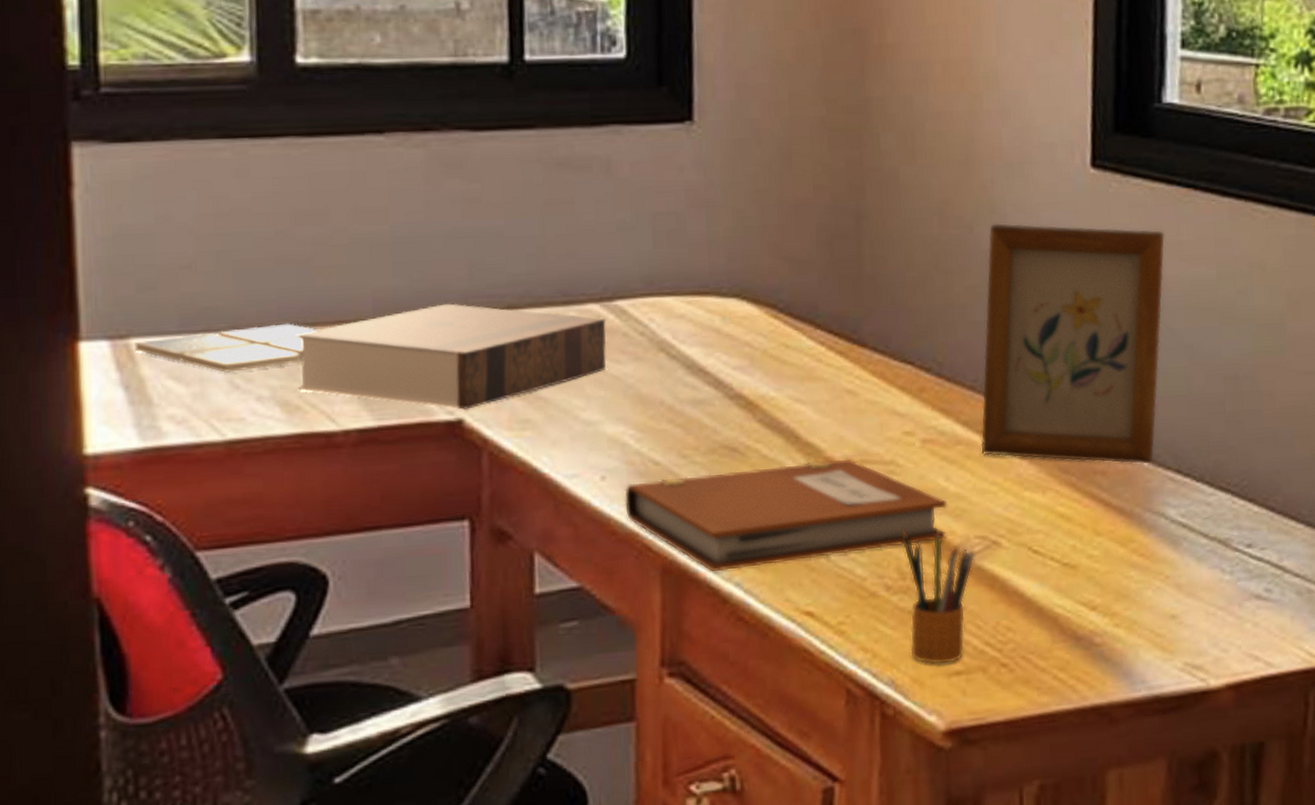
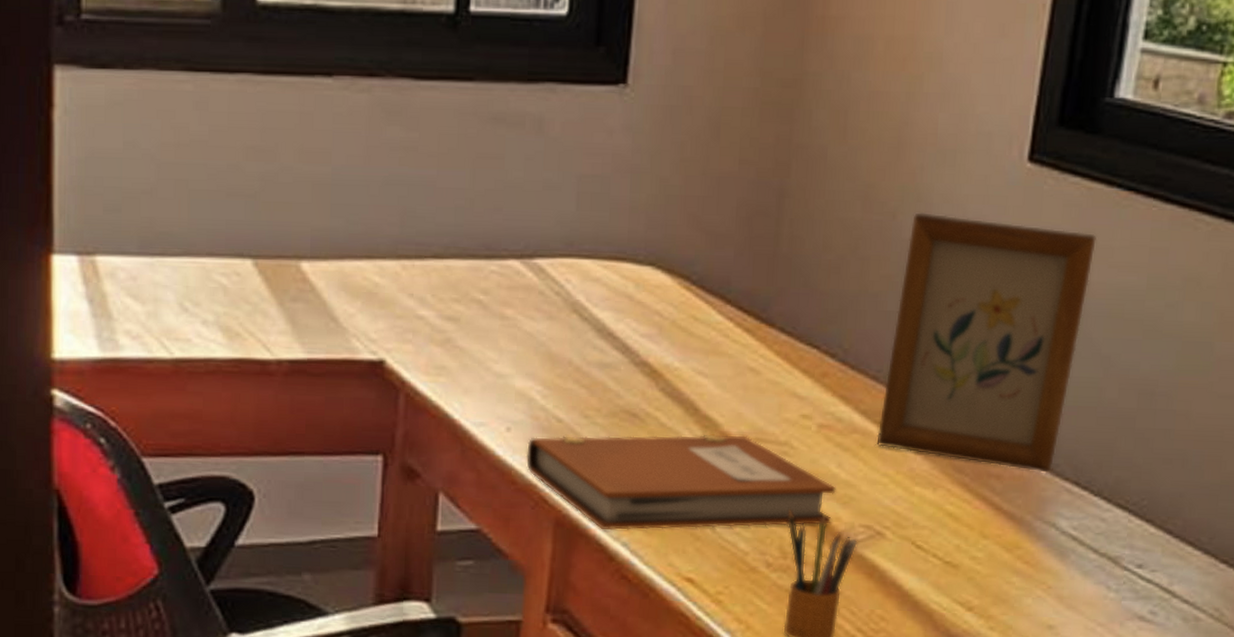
drink coaster: present [135,323,318,373] -> none [100,253,260,296]
book: present [295,303,607,410] -> none [239,247,524,351]

